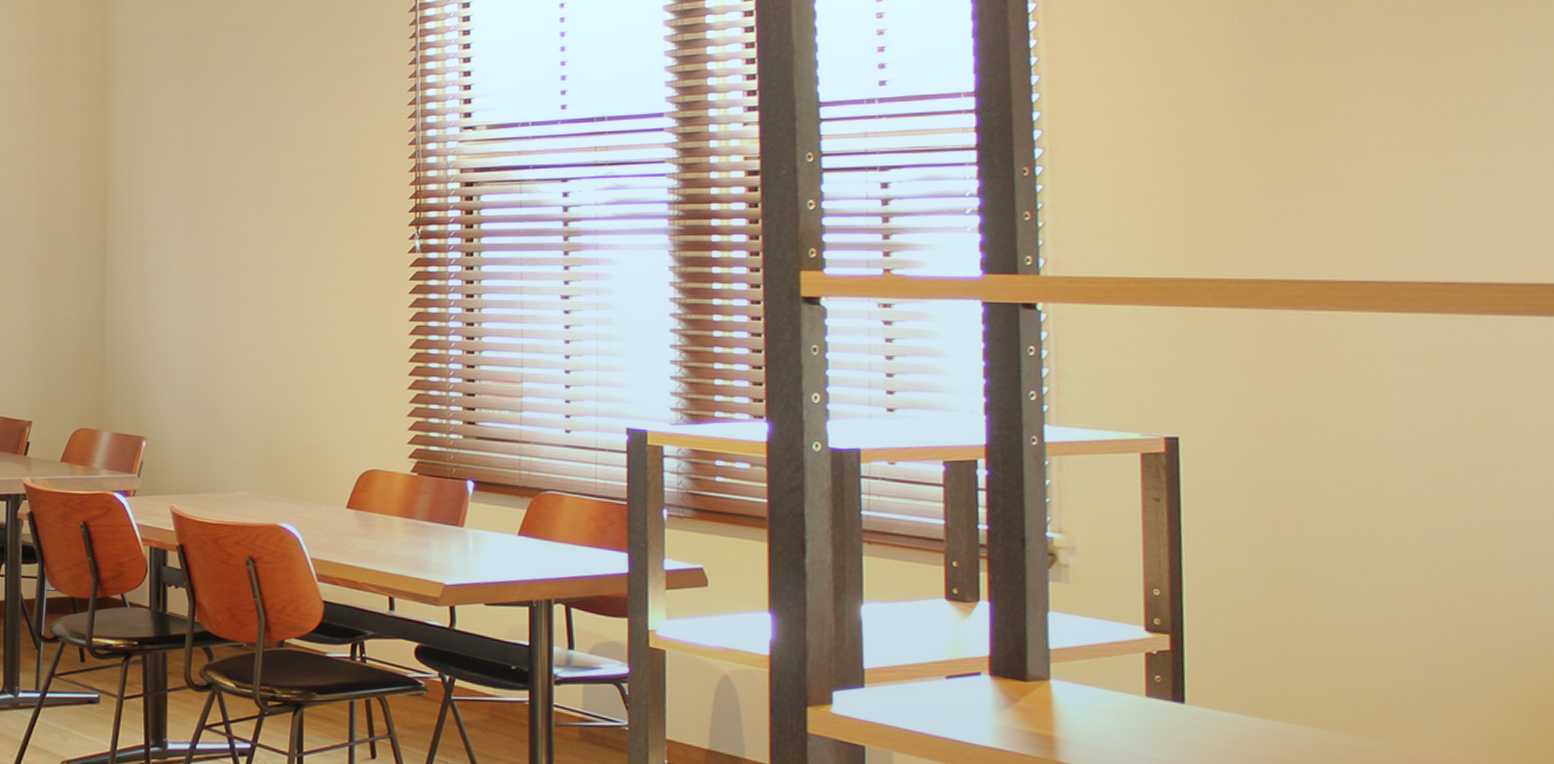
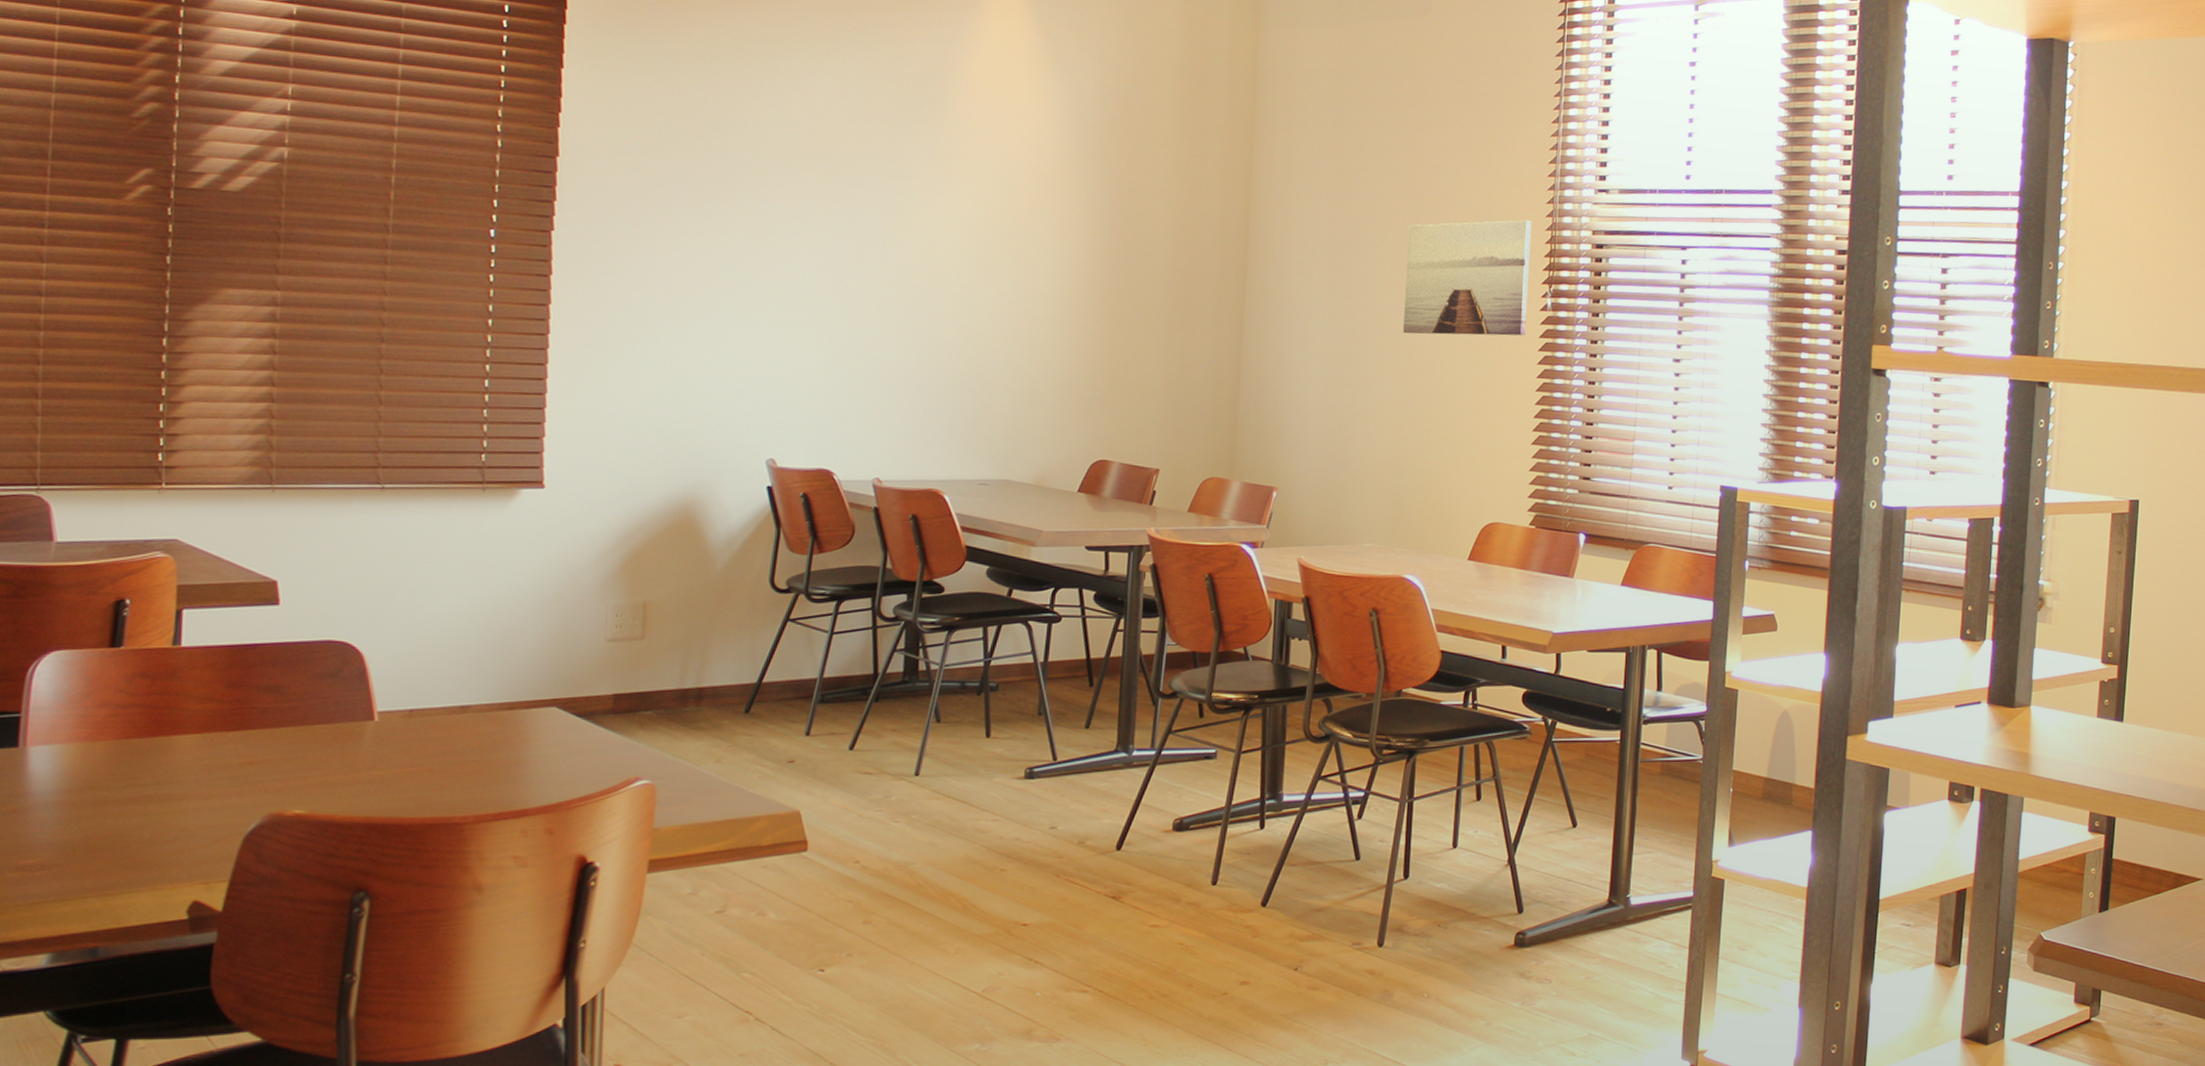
wall art: none [265,163,394,283] -> present [1403,220,1532,336]

